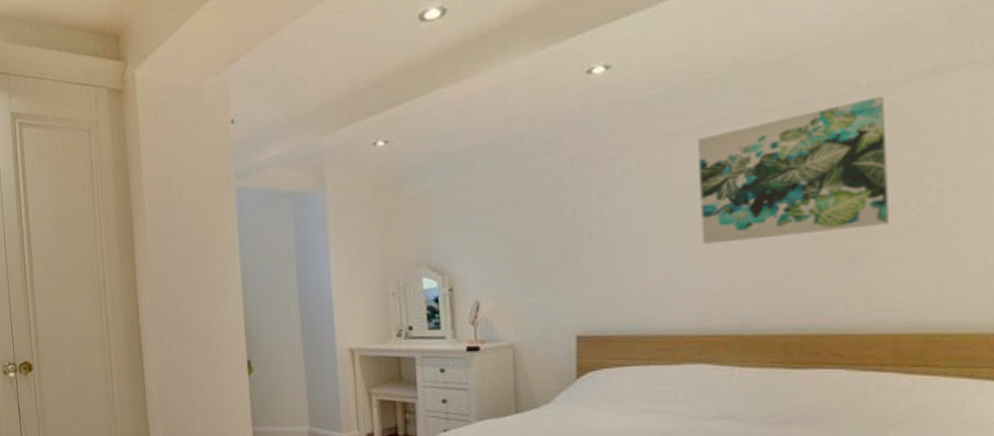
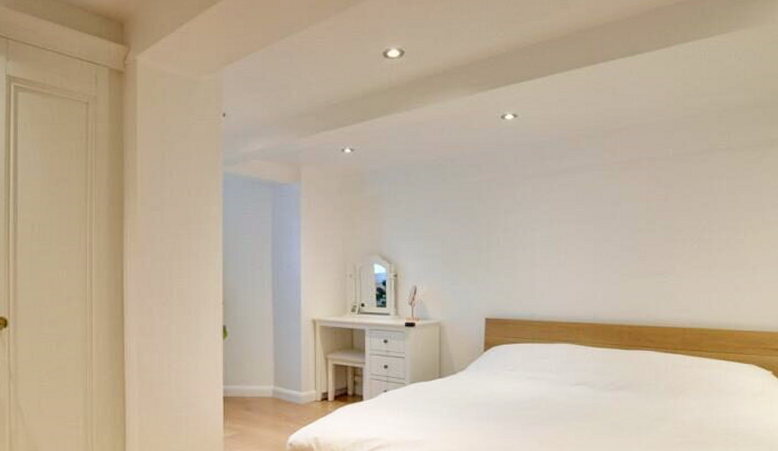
wall art: present [698,95,889,245] -> none [571,162,682,255]

